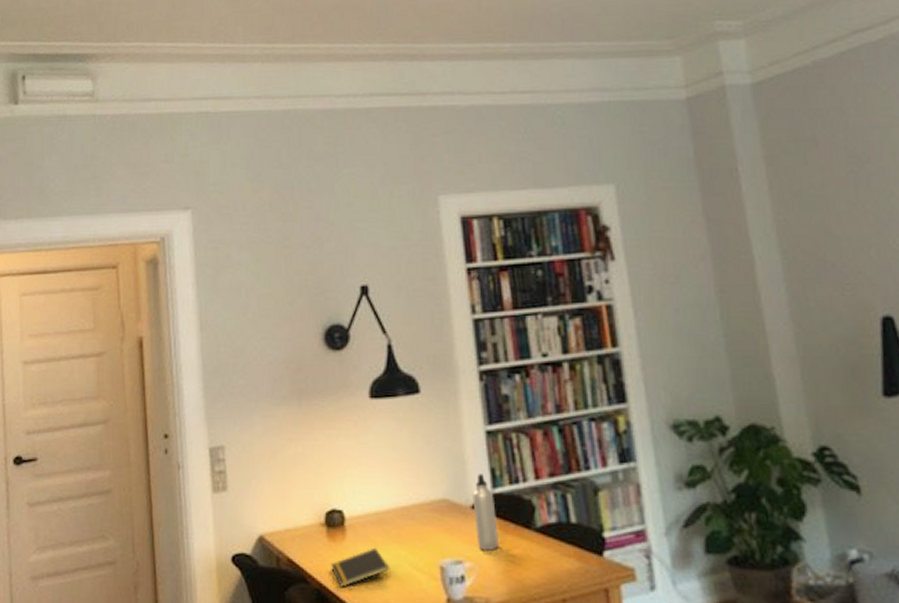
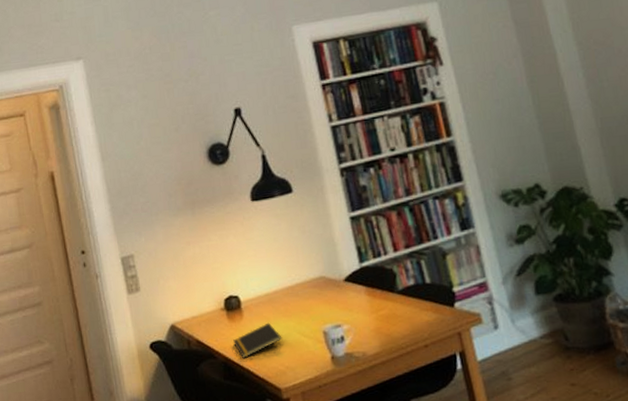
water bottle: present [472,474,498,551] -> none [344,252,369,314]

